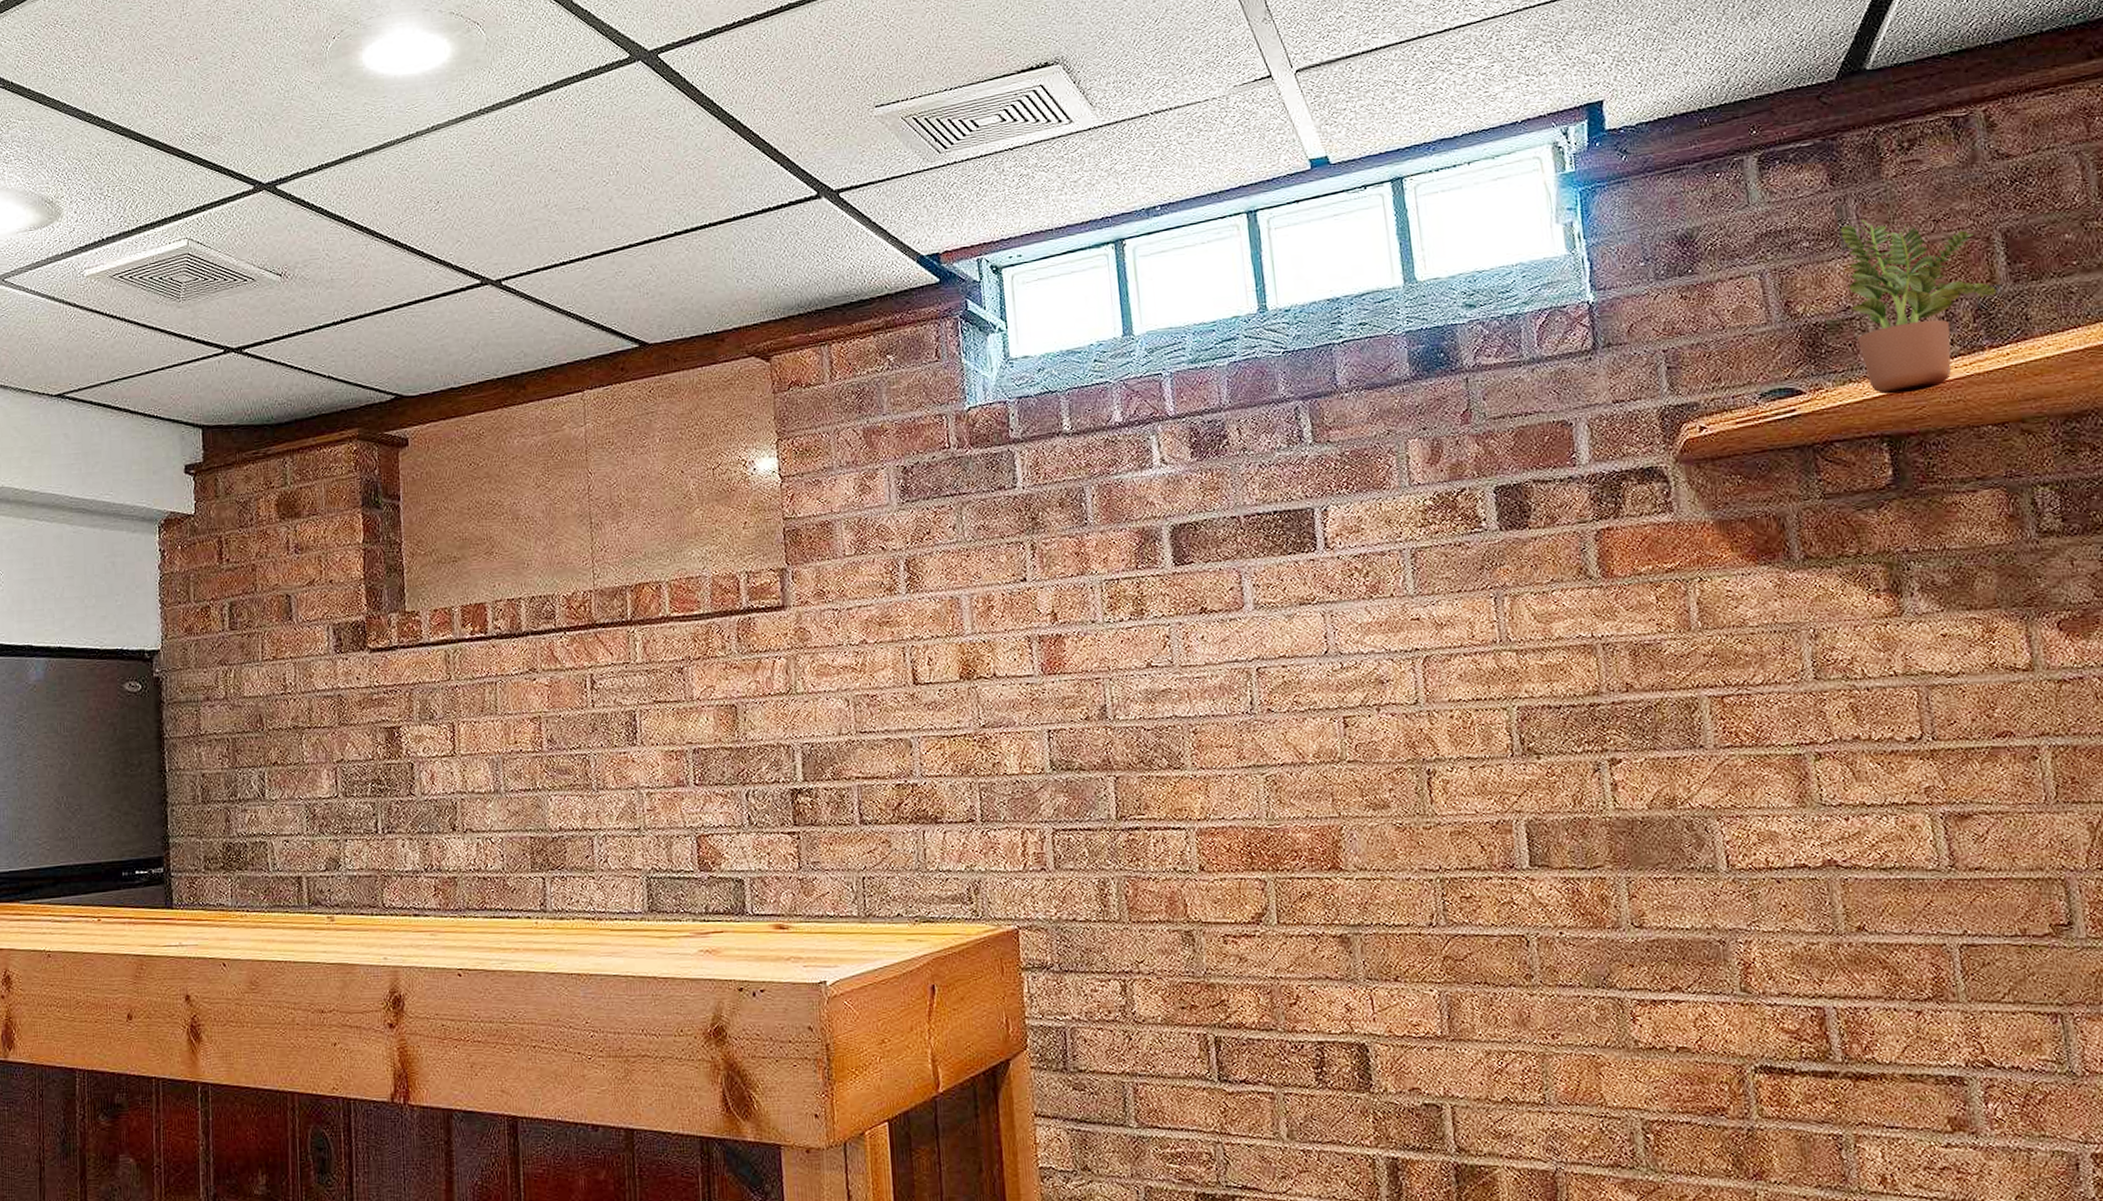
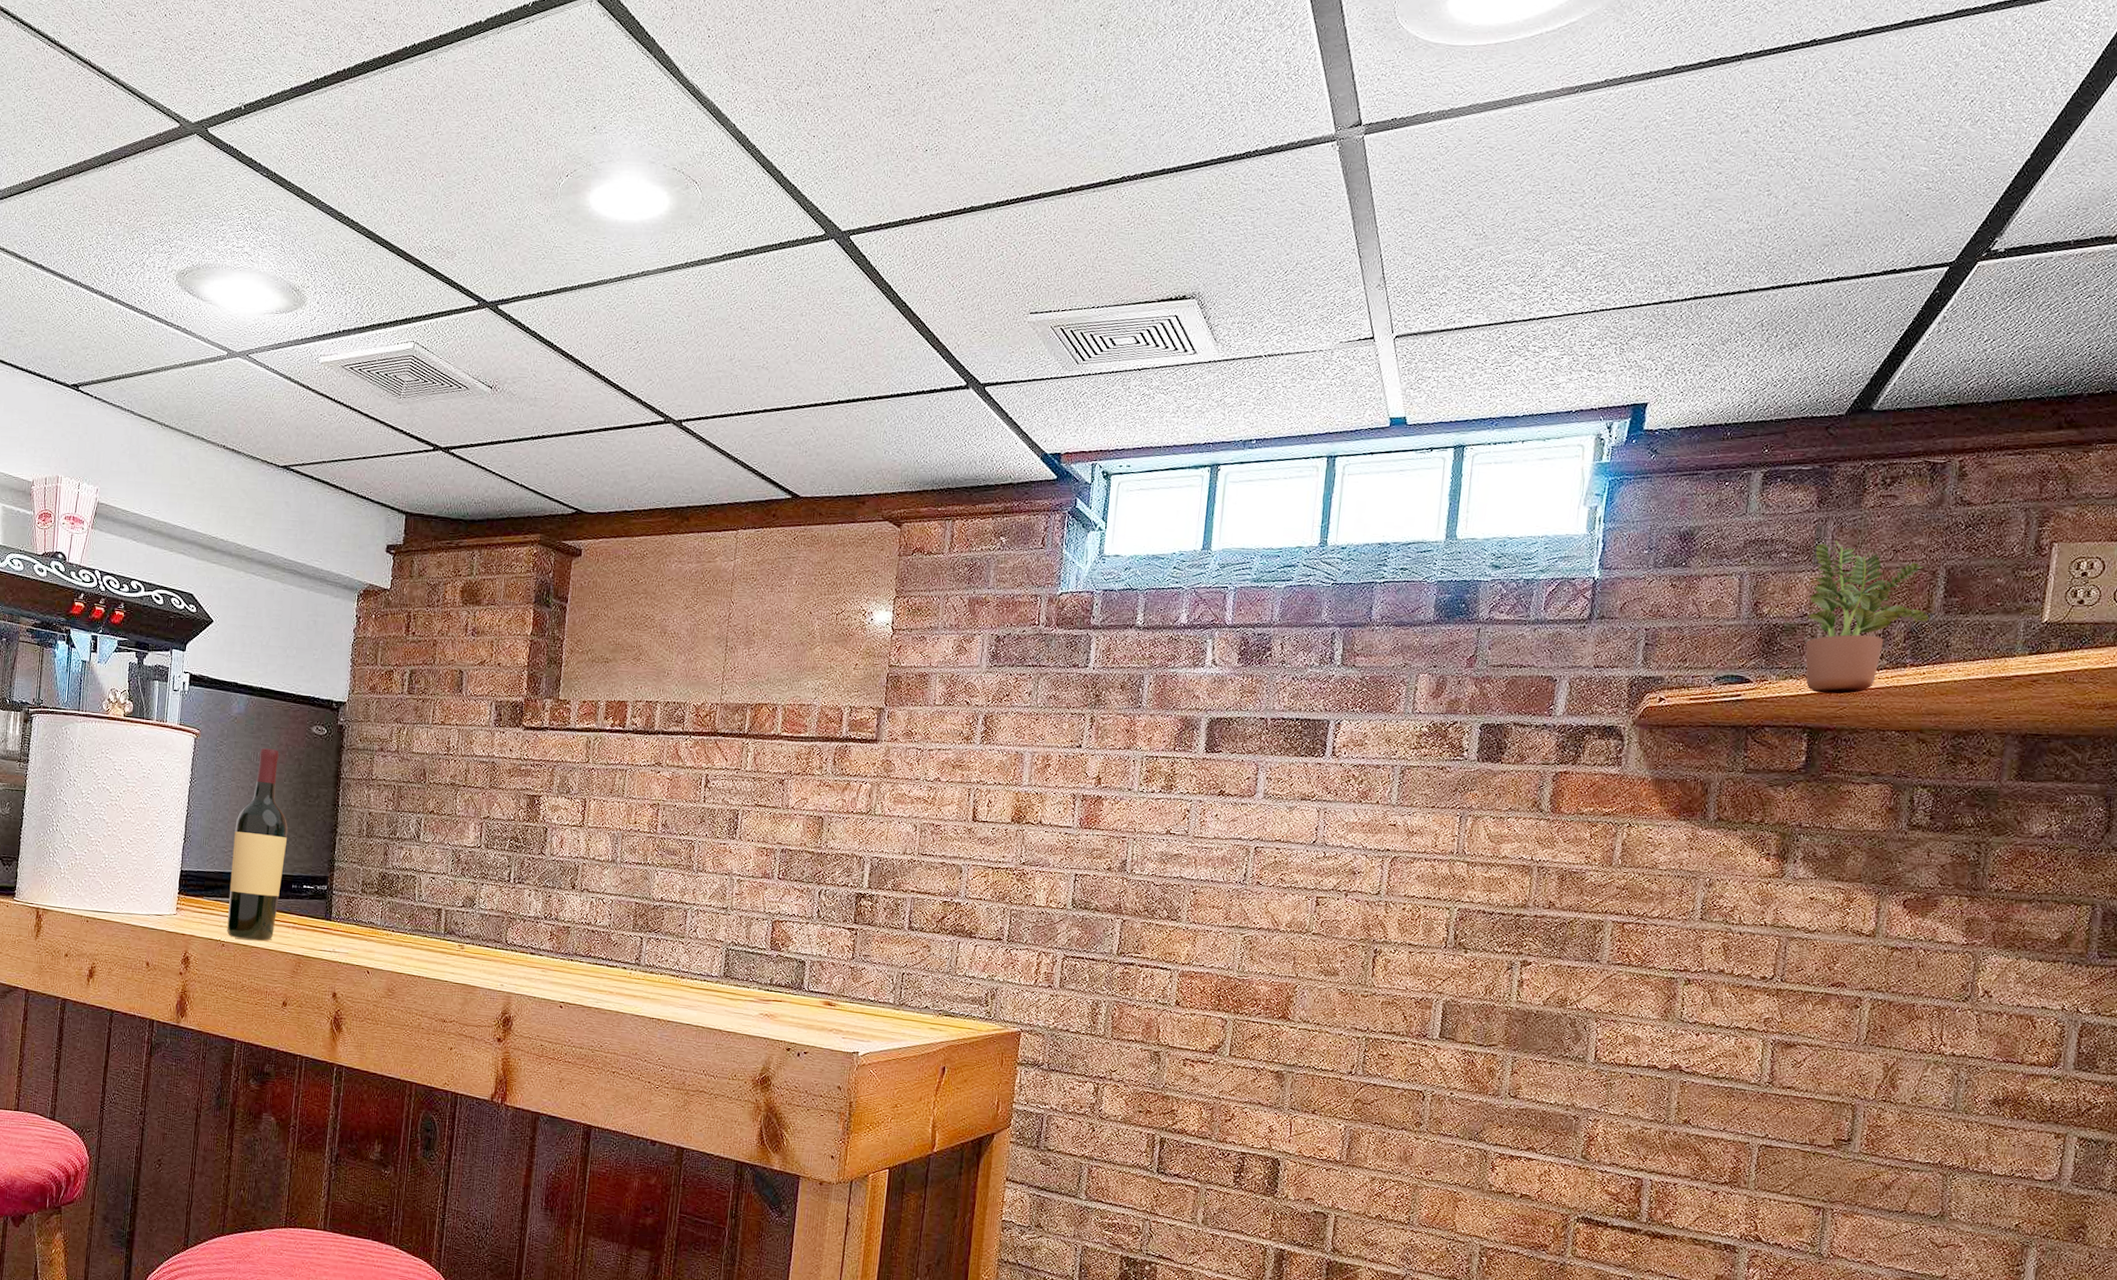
wine bottle: none [47,715,111,945] -> present [227,748,288,941]

